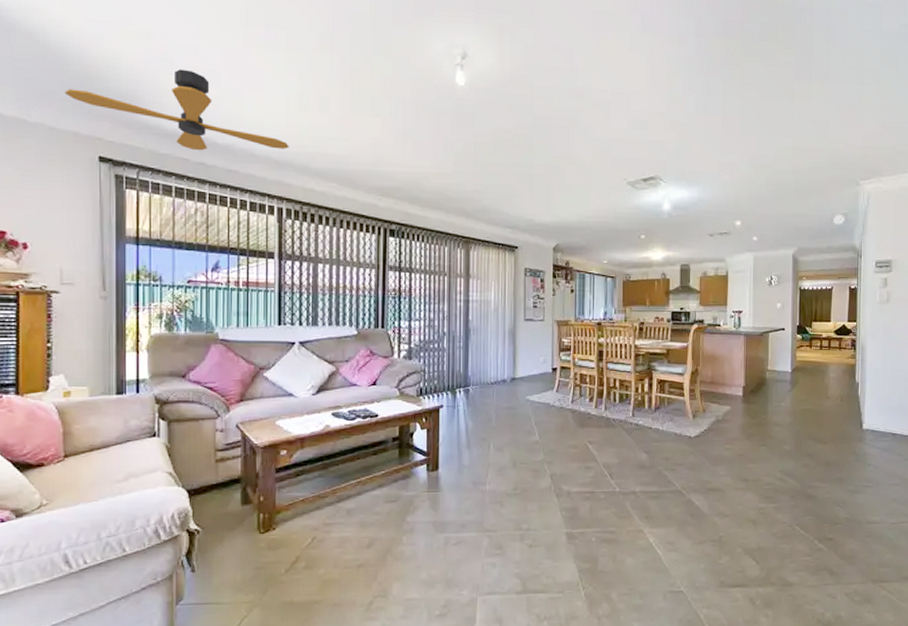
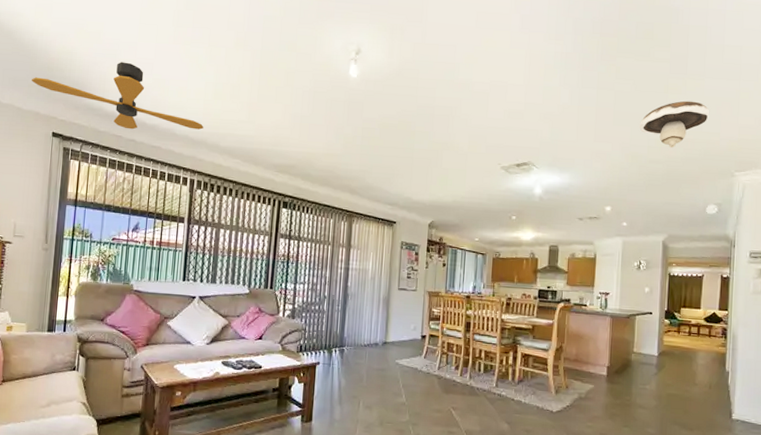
mushroom: none [766,107,835,158] -> present [639,100,710,149]

